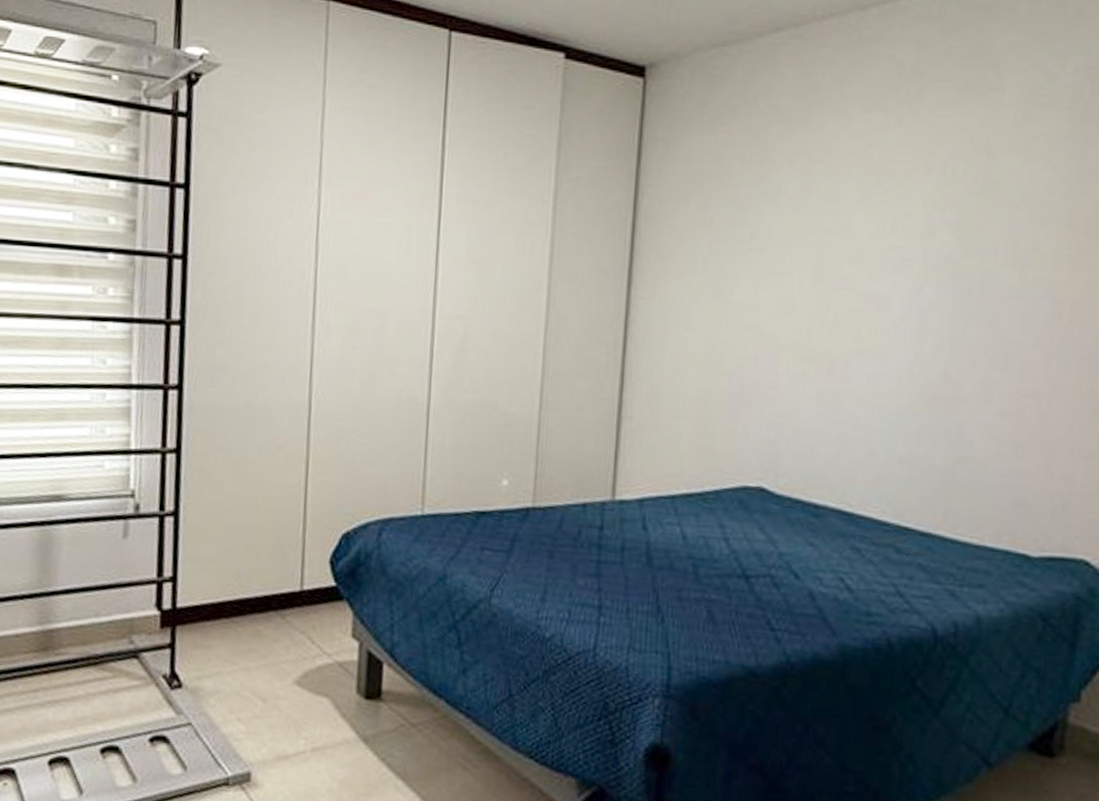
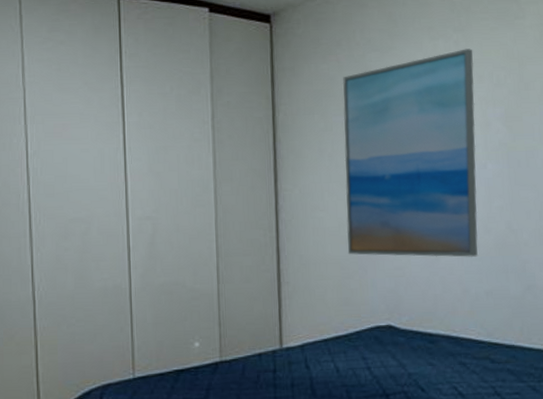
wall art: none [715,128,923,410] -> present [342,48,479,257]

